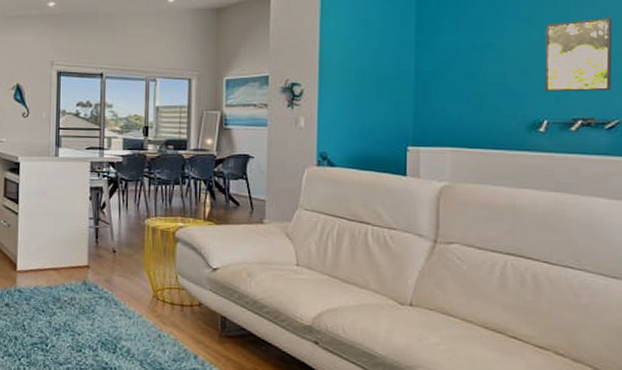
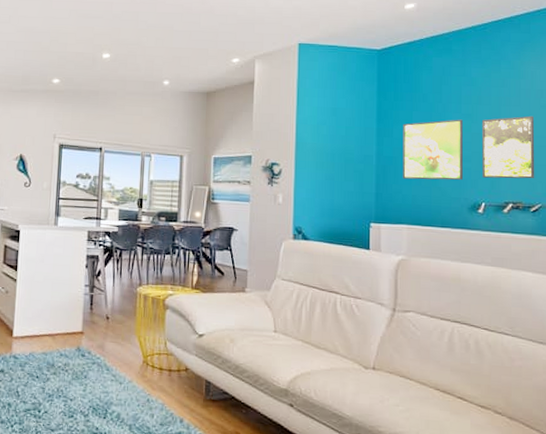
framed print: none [446,25,522,96] -> present [402,119,464,180]

